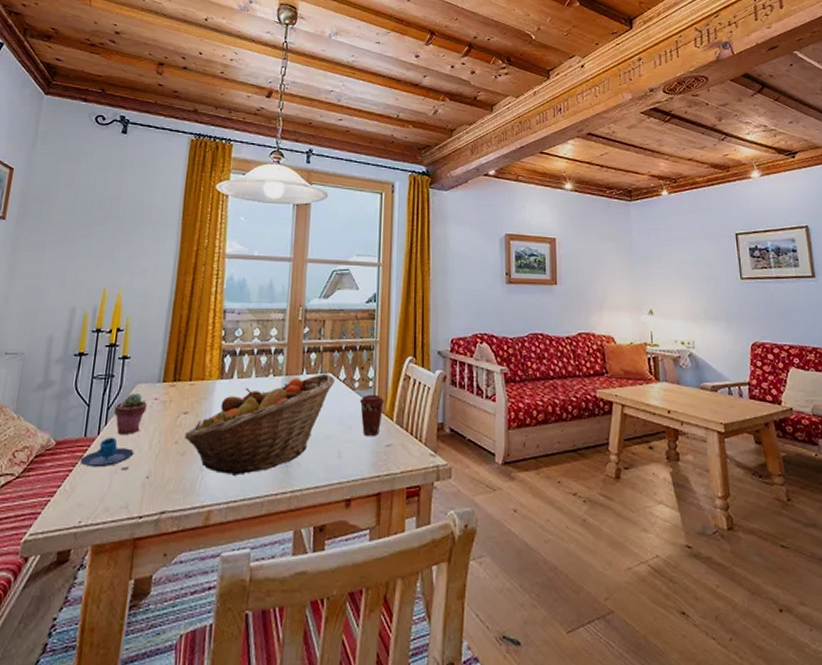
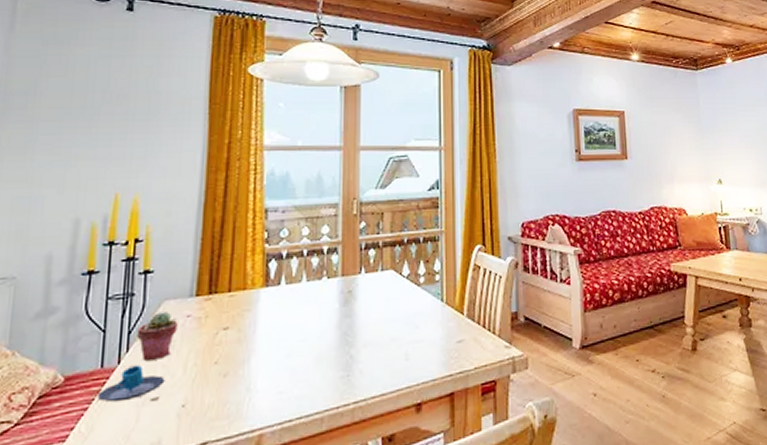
fruit basket: present [184,373,334,476] -> none [226,270,397,393]
coffee cup: present [359,394,385,437] -> none [425,288,453,335]

